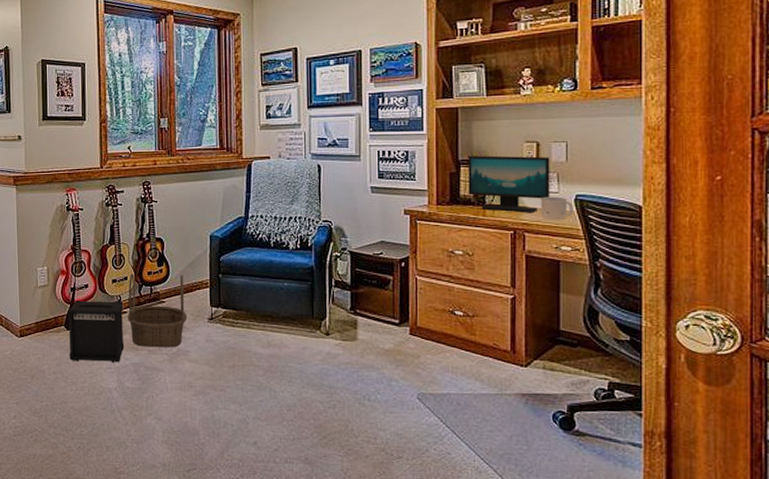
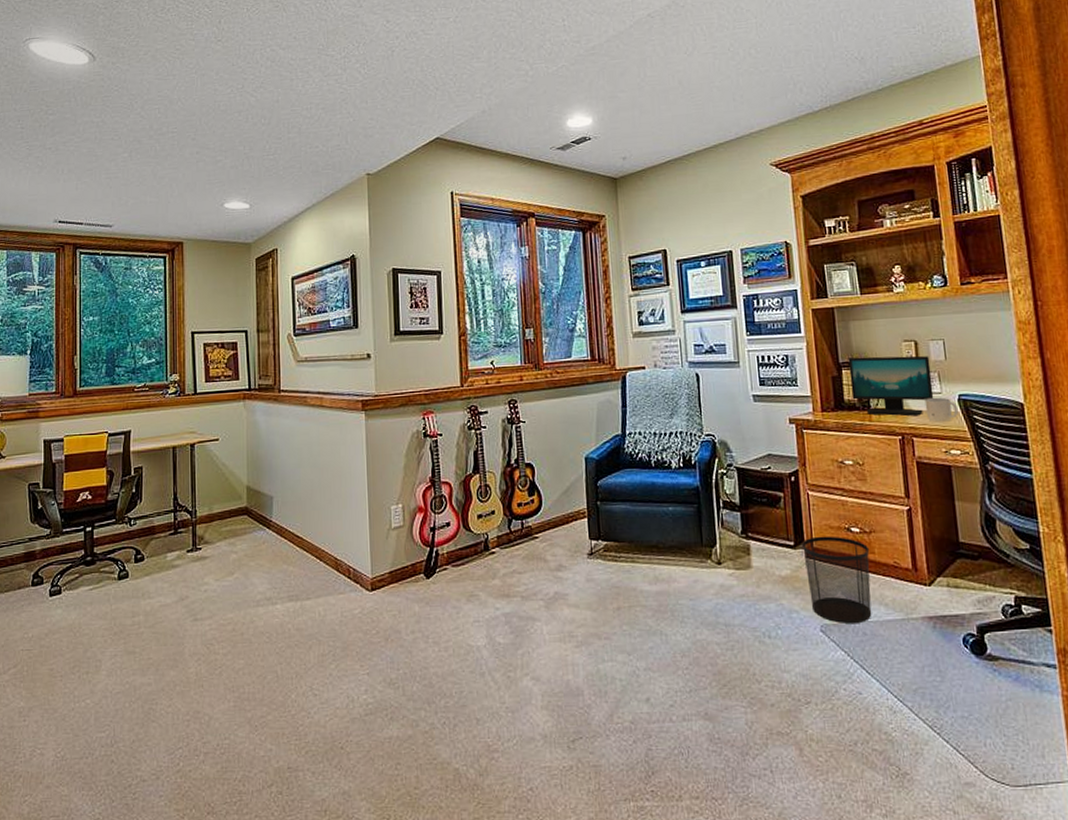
amplifier: present [68,300,125,363] -> none [427,540,494,616]
basket: present [127,273,187,348] -> none [496,504,564,593]
waste bin: none [407,316,471,394] -> present [802,536,872,623]

